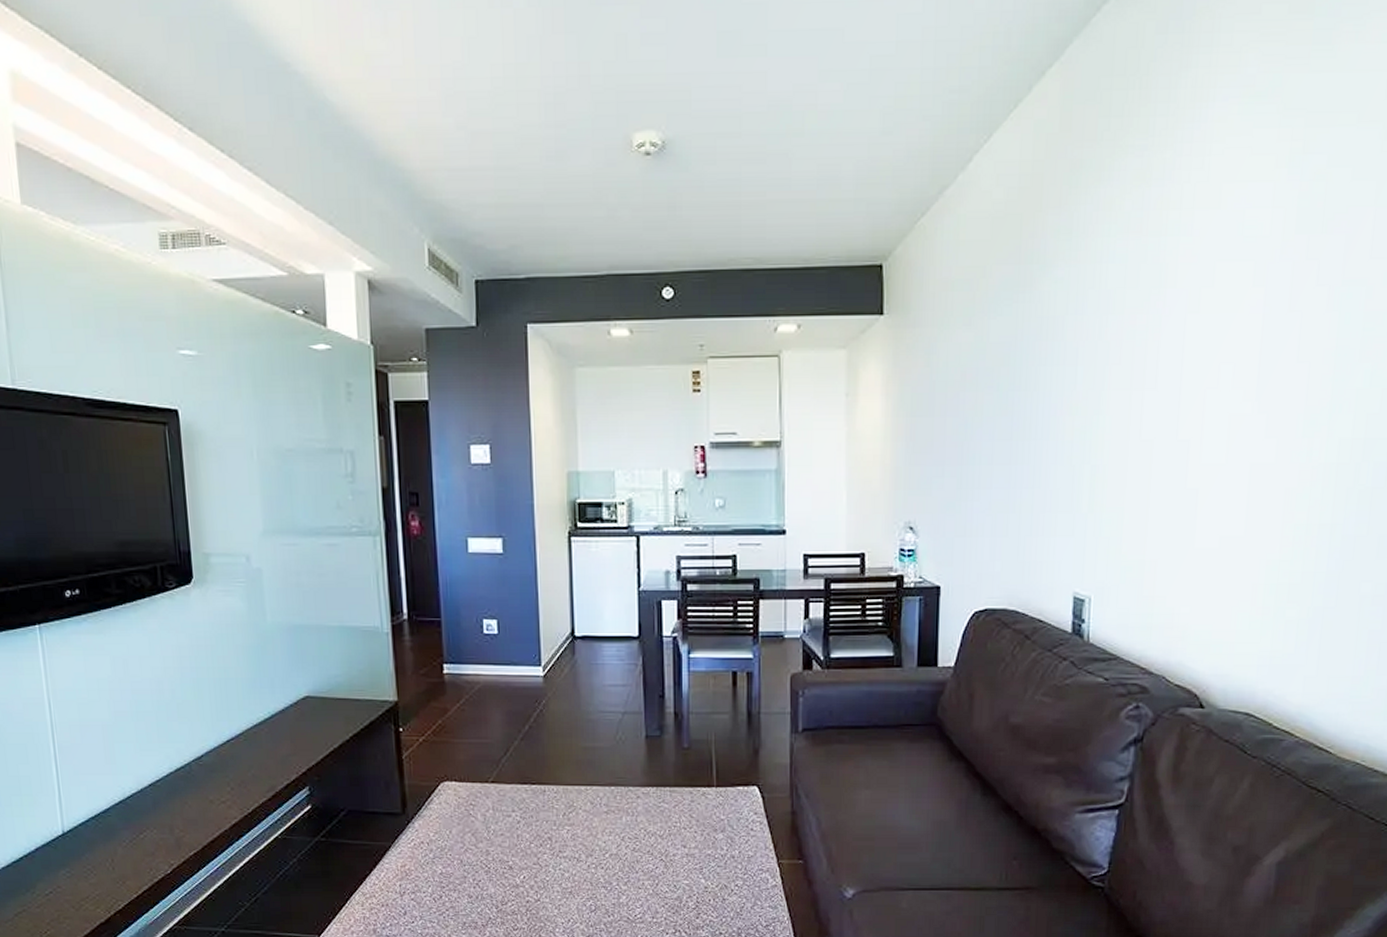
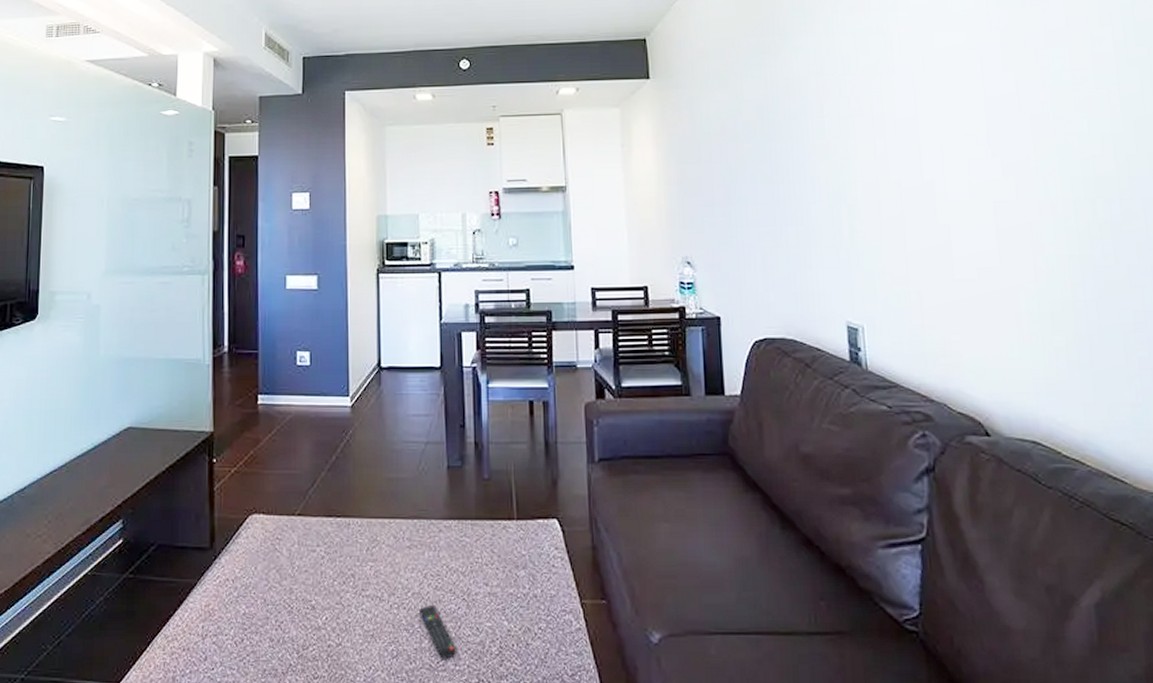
remote control: none [617,865,654,913] -> present [419,606,456,659]

